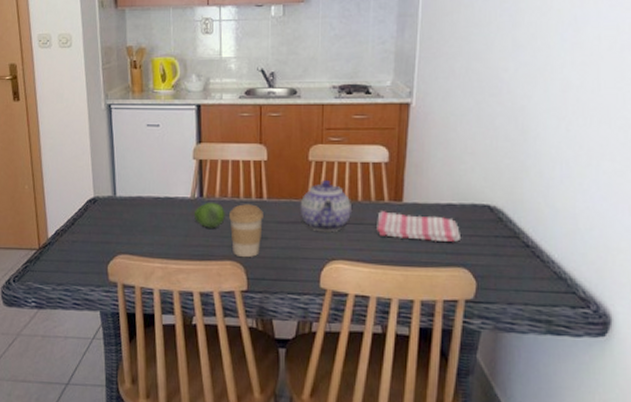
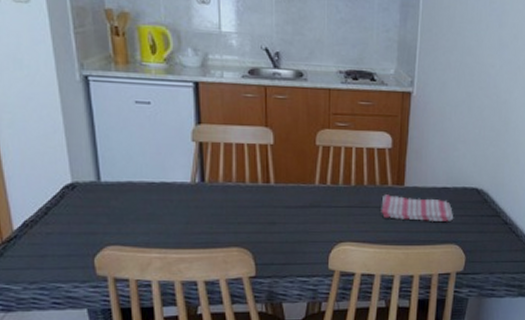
fruit: present [193,202,225,228] -> none [194,187,230,215]
coffee cup: present [229,204,263,258] -> none [235,189,271,244]
teapot: present [300,180,353,233] -> none [308,165,359,216]

